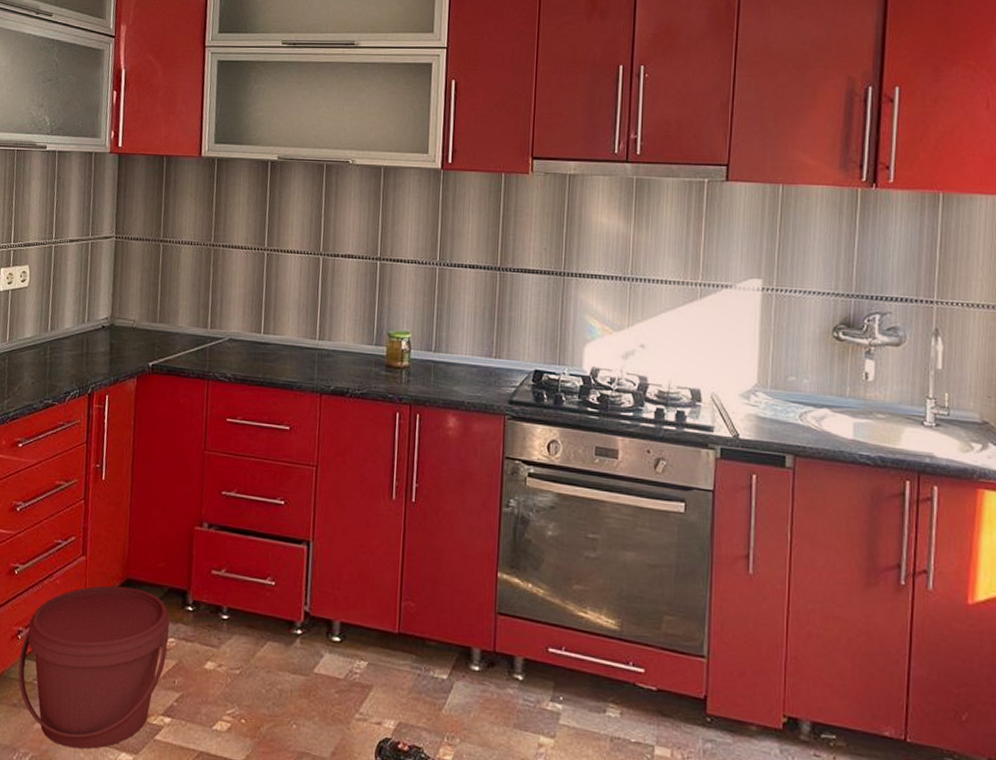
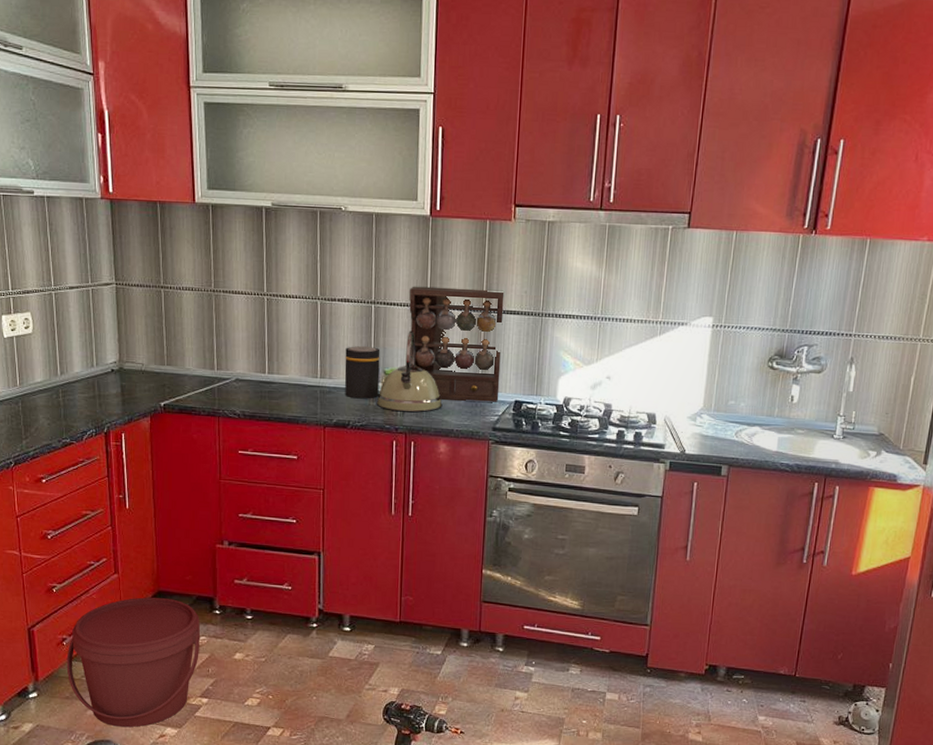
cylinder: none [345,305,385,364] -> present [344,346,380,399]
kettle: none [378,289,452,381] -> present [376,330,443,413]
spice rack: none [416,241,520,372] -> present [409,286,503,402]

